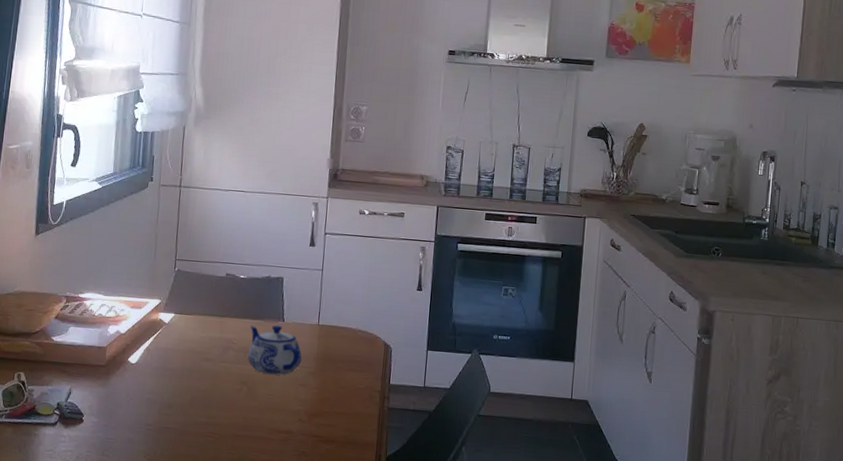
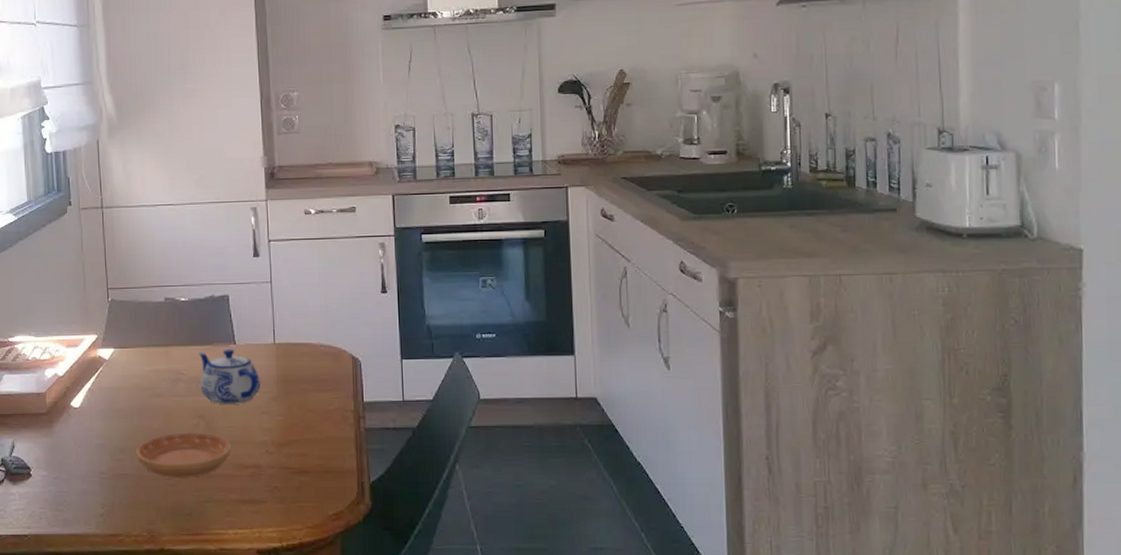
saucer: none [181,394,269,437] -> present [135,432,232,477]

